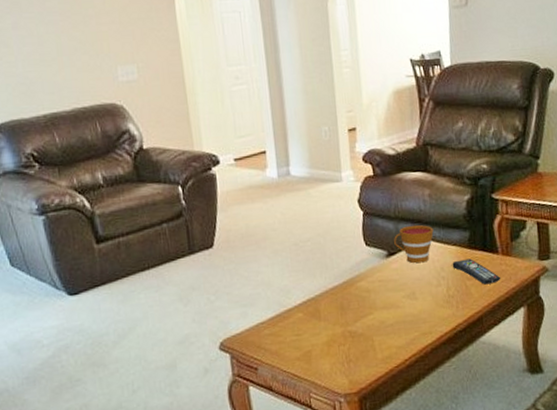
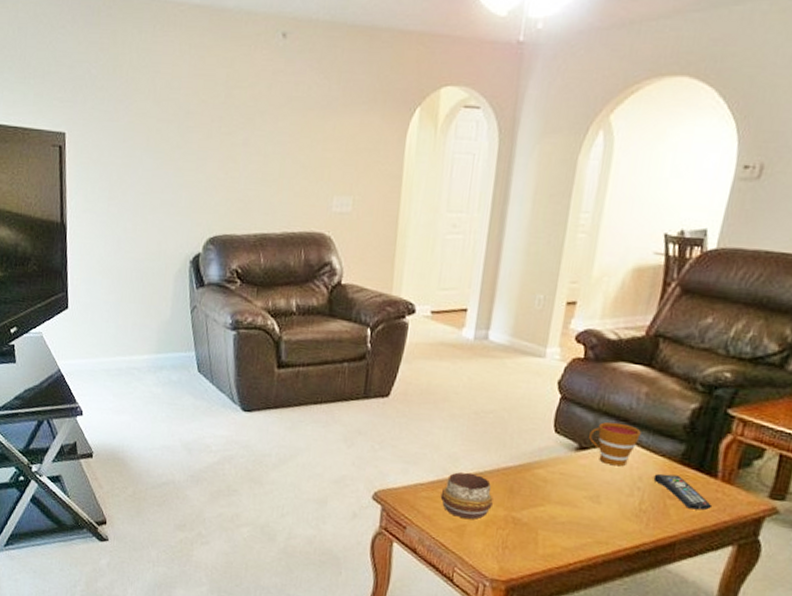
decorative bowl: none [282,300,330,345] -> present [440,472,493,519]

